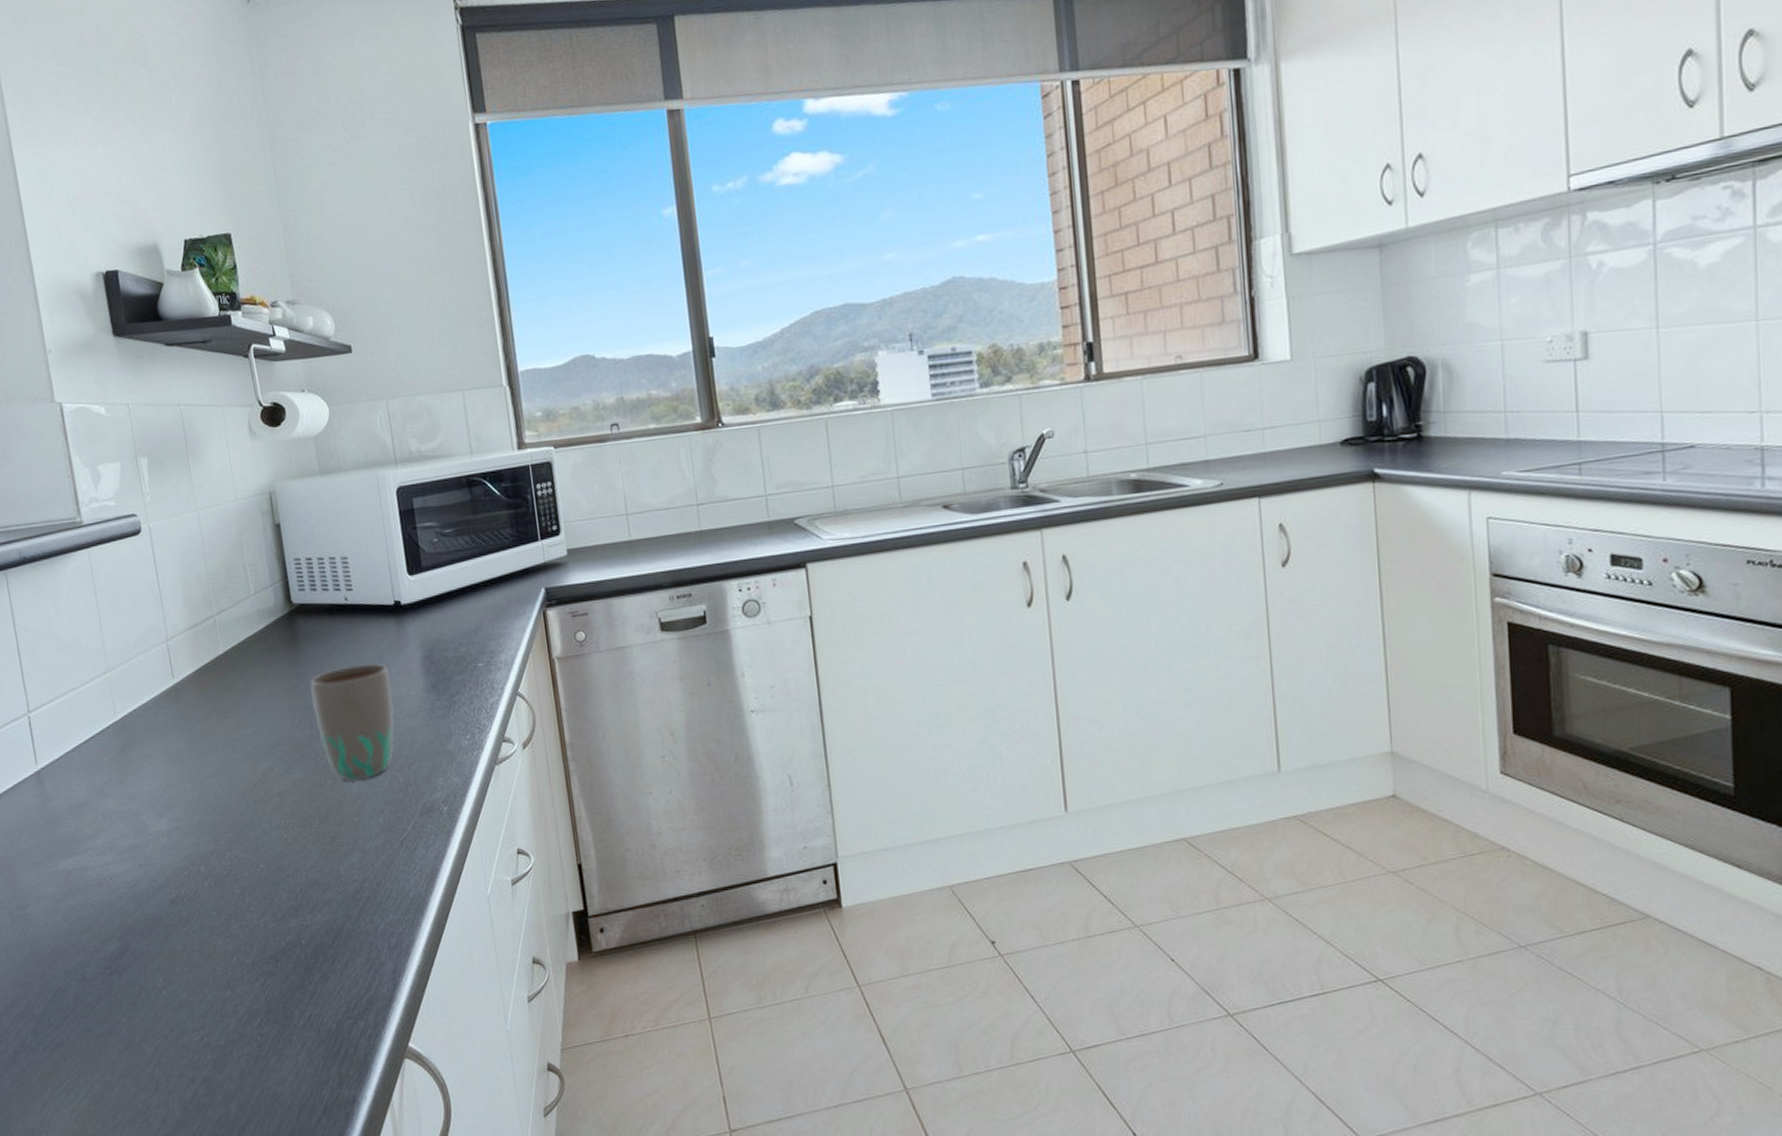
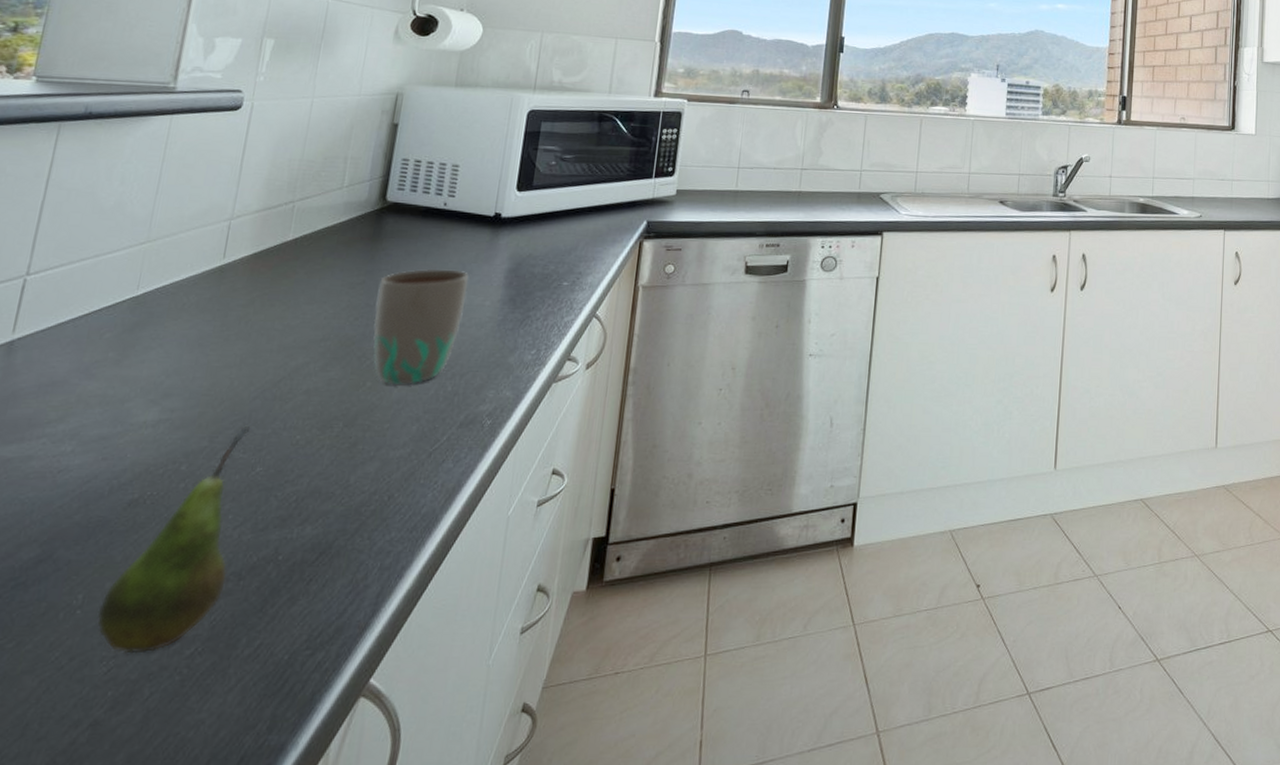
fruit: none [177,828,268,1025] -> present [96,425,250,654]

